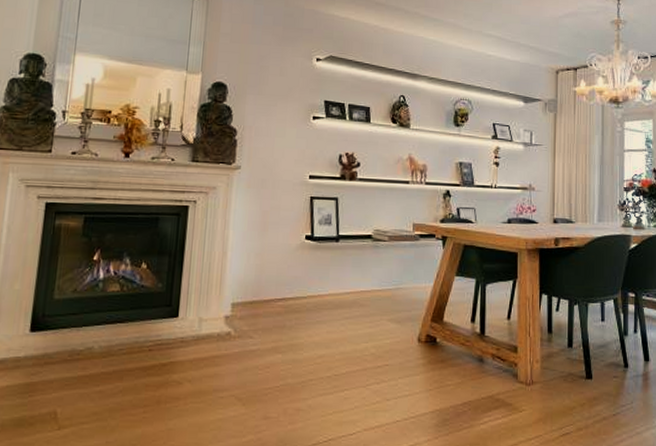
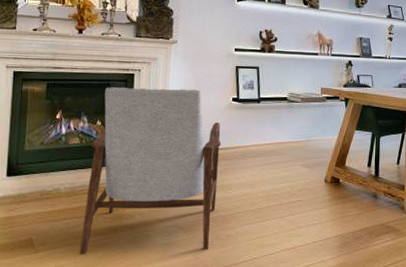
armchair: none [112,222,291,433] -> present [79,87,221,255]

